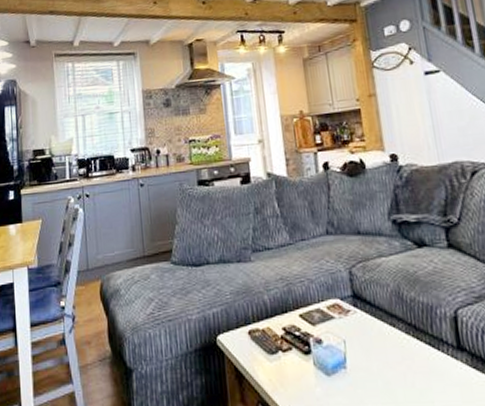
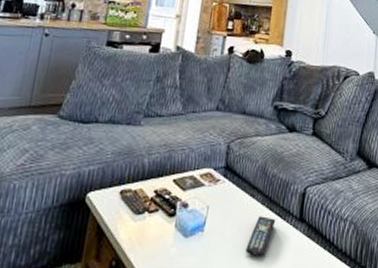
remote control: none [400,347,429,393] -> present [245,216,276,256]

